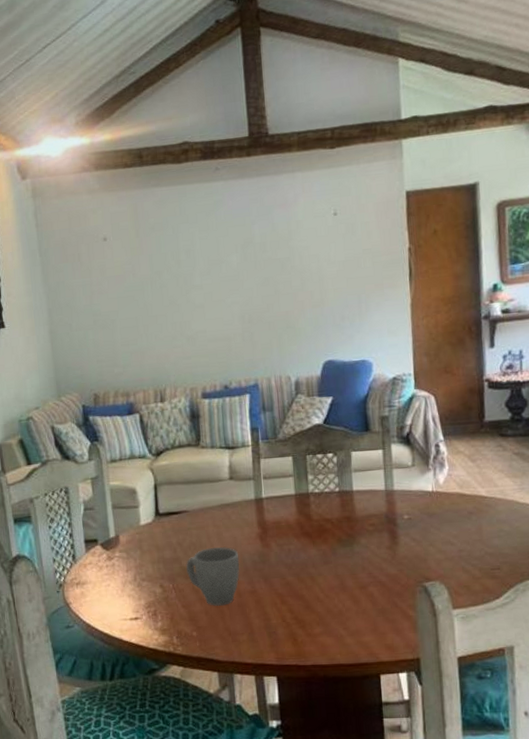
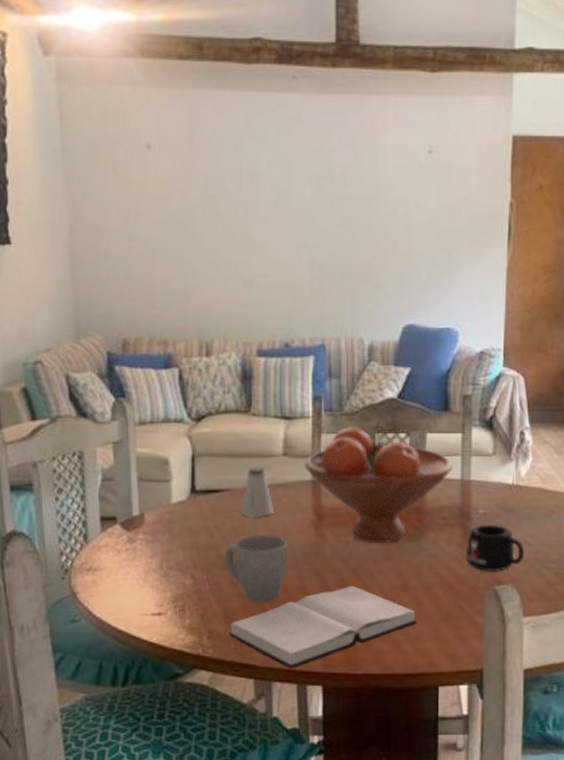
hardback book: none [194,588,356,662] -> present [228,586,417,669]
saltshaker: none [197,490,225,534] -> present [241,467,274,518]
fruit bowl: none [248,451,377,551] -> present [304,427,453,544]
mug: none [395,527,449,571] -> present [465,524,525,573]

